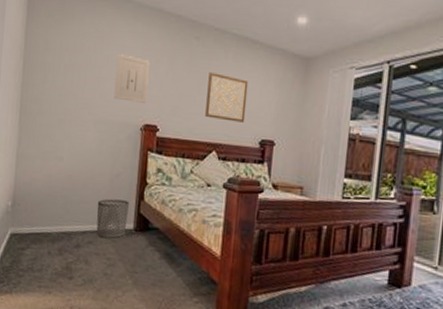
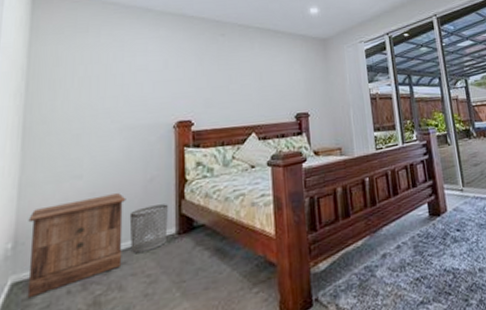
nightstand: none [21,178,96,249] -> present [27,193,126,299]
wall art: present [114,54,150,104] -> none [140,59,178,103]
wall art: present [205,73,249,123] -> none [238,62,279,104]

